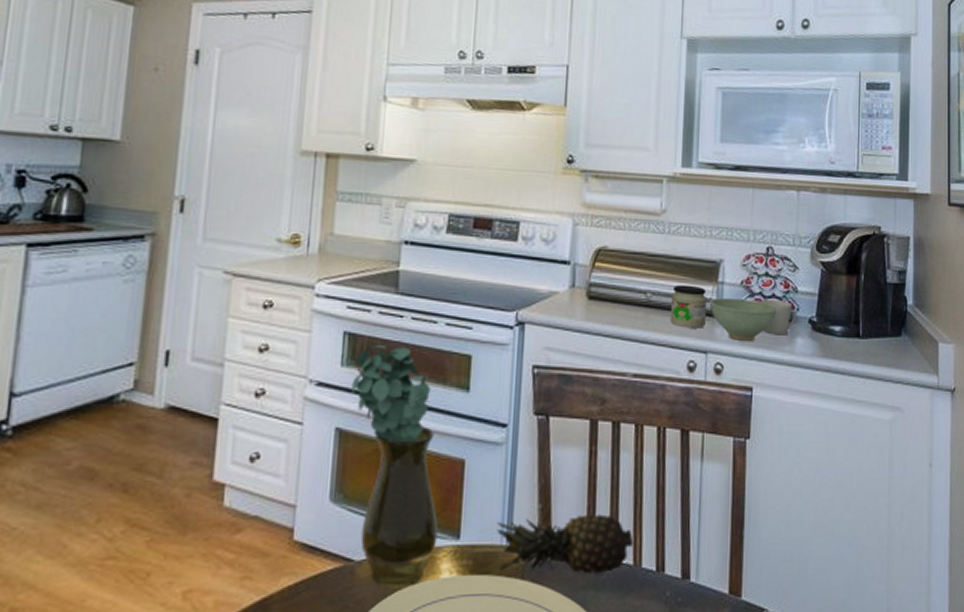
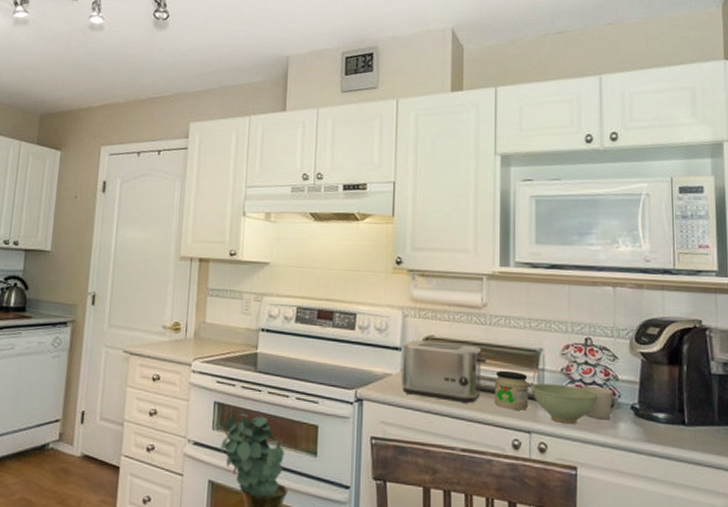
toaster: none [569,252,664,324] -> present [401,340,487,404]

